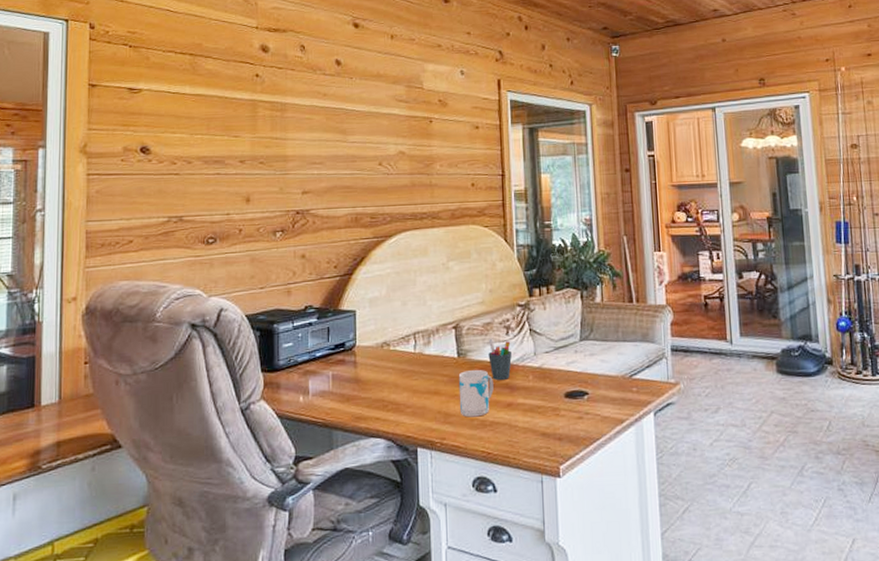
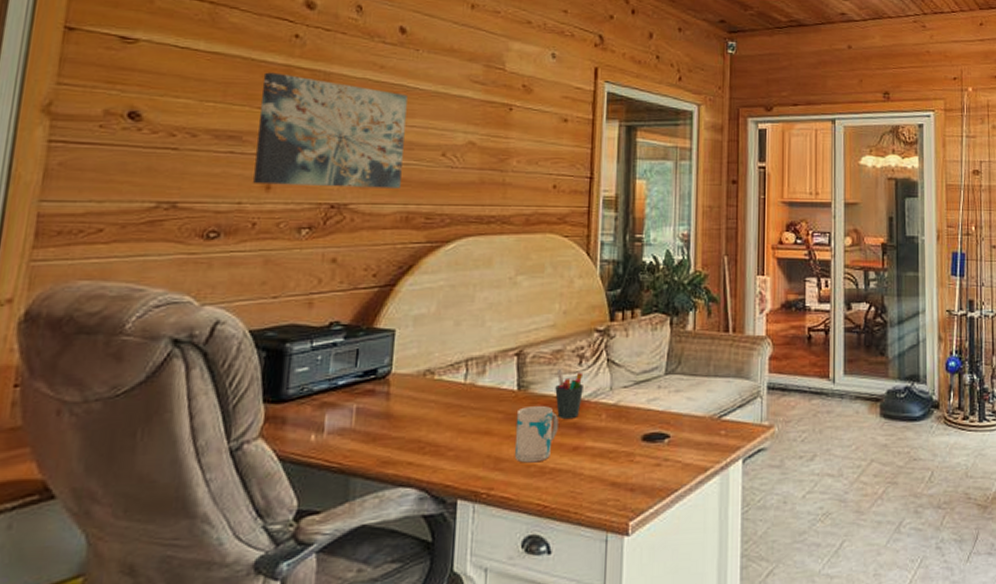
wall art: none [235,107,349,198] -> present [253,72,408,188]

